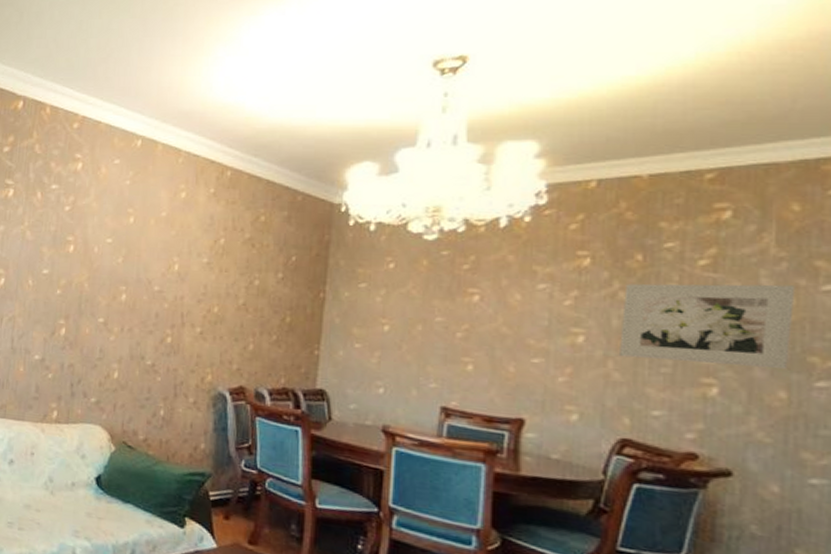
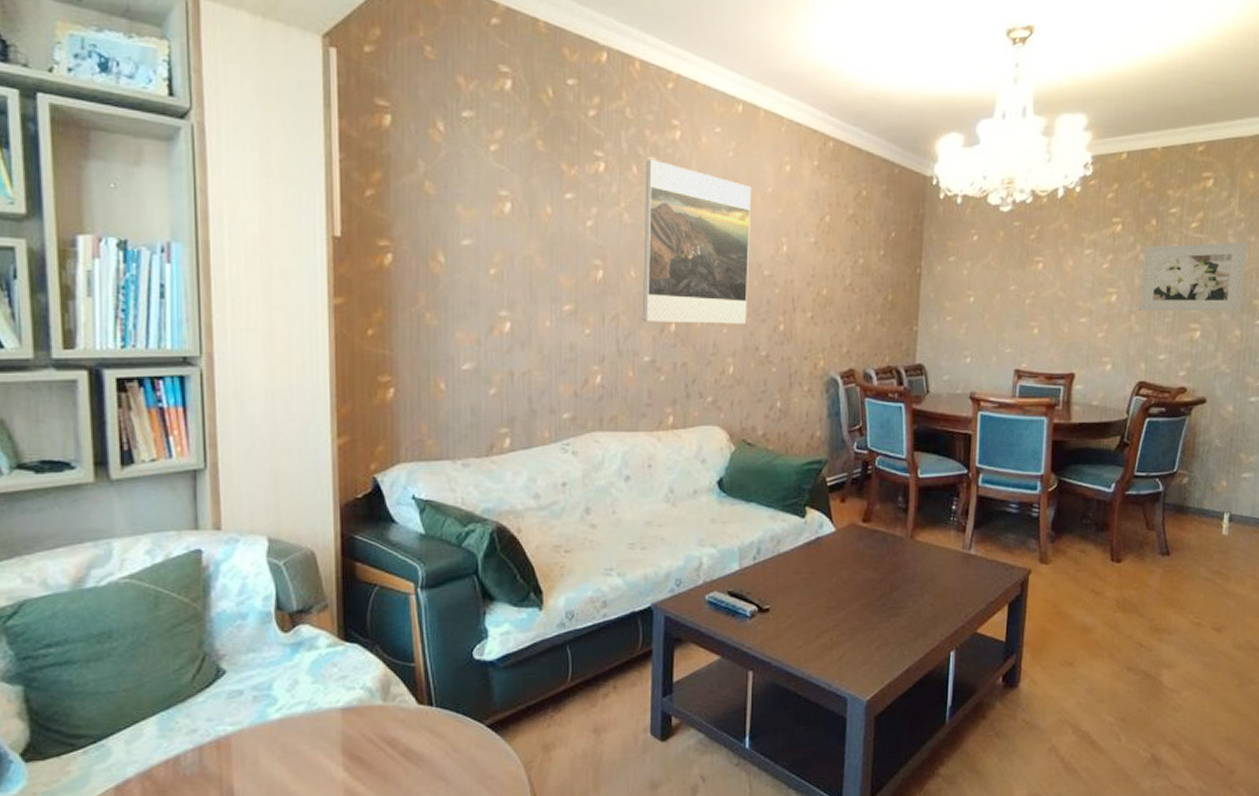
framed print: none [37,186,146,334] -> present [643,159,752,324]

